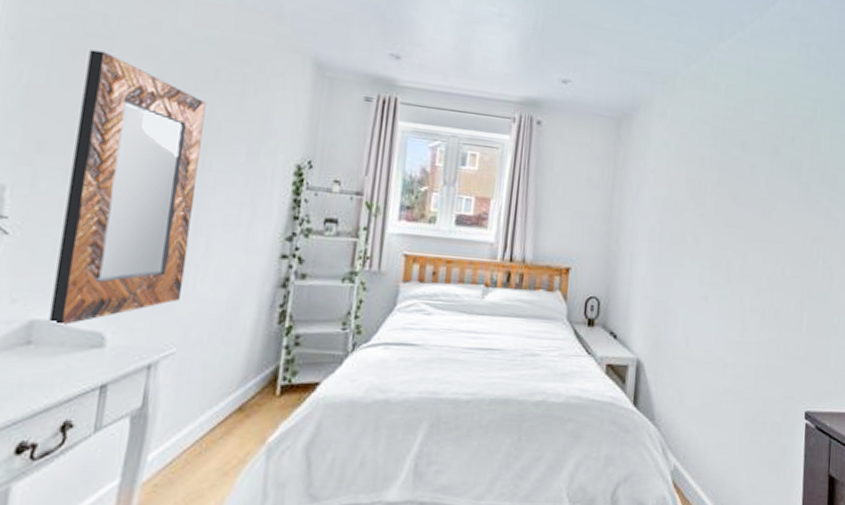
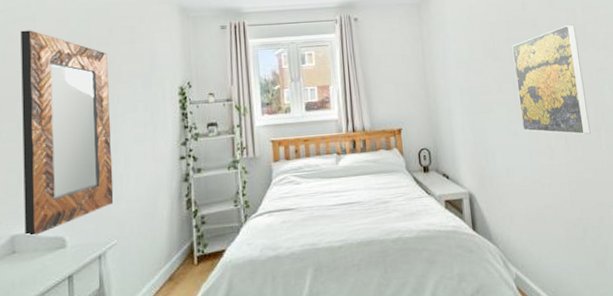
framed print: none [715,178,799,312] -> present [512,24,591,135]

